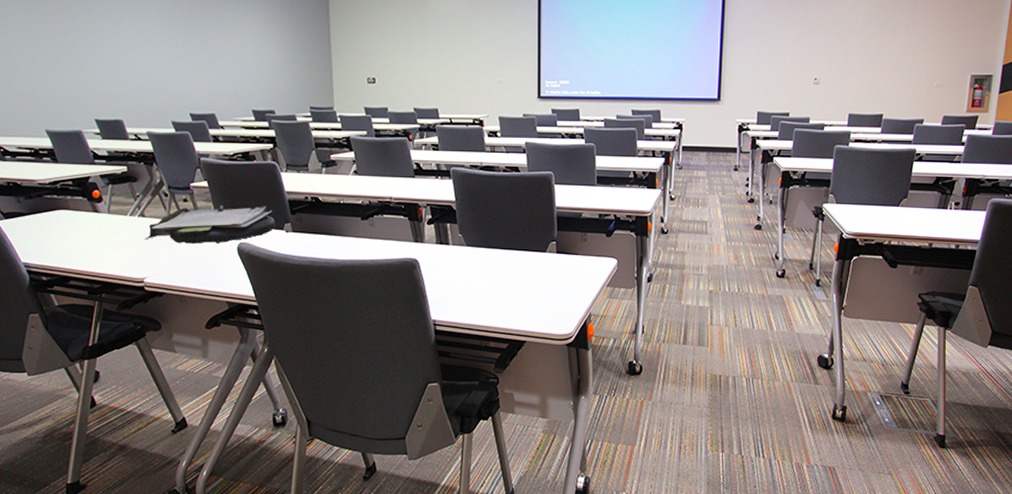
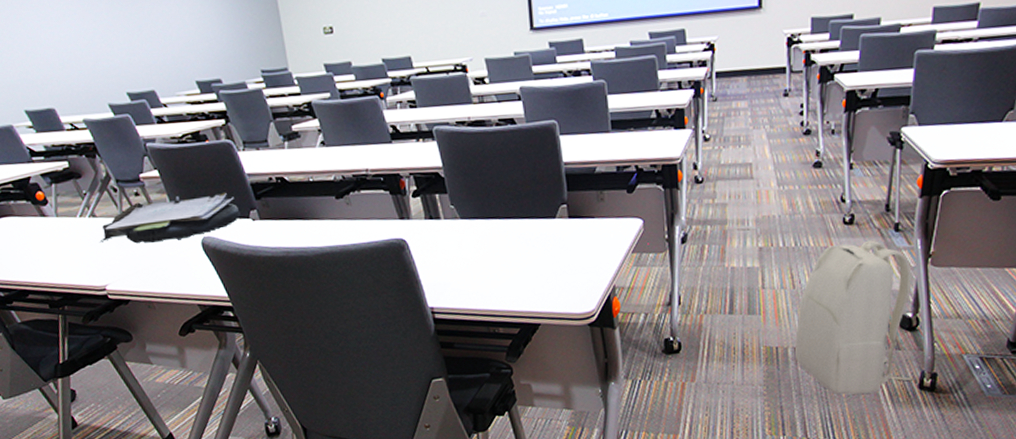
backpack: none [734,292,829,420] -> present [794,240,914,395]

